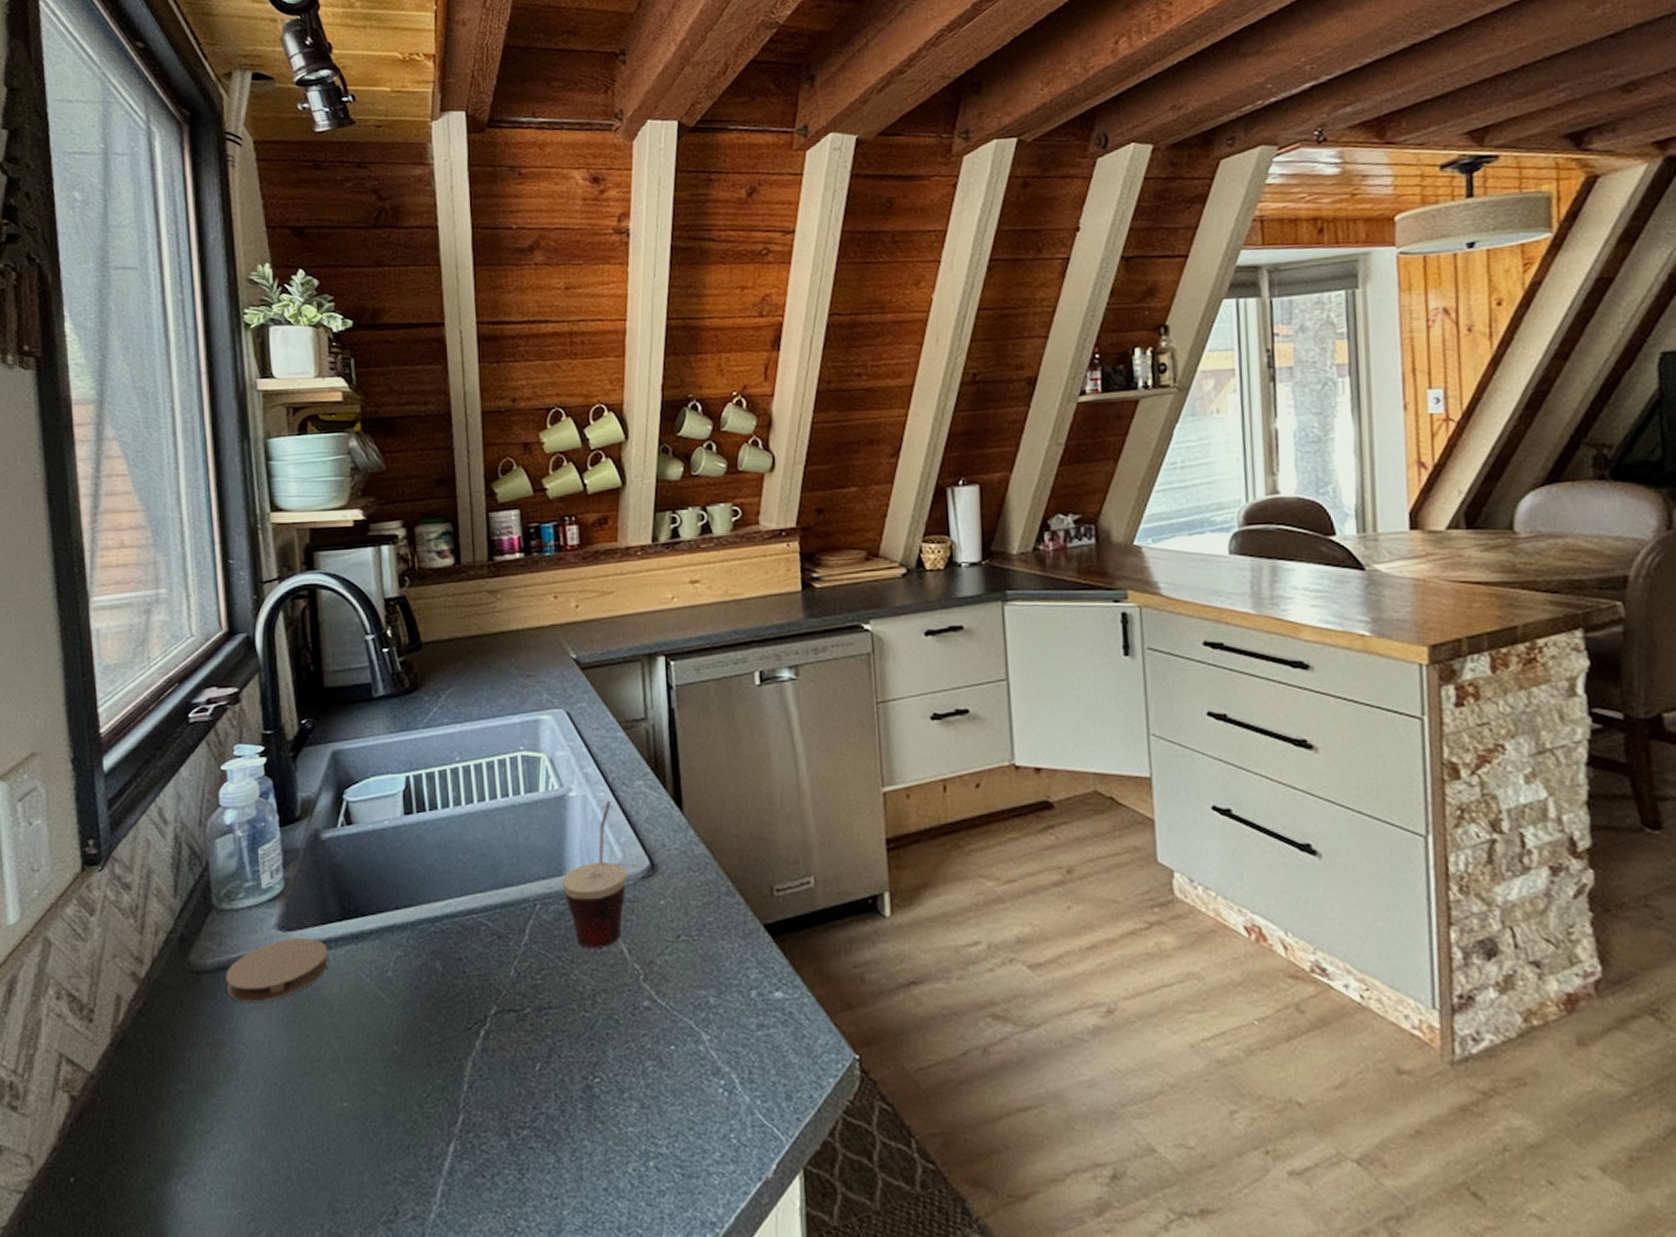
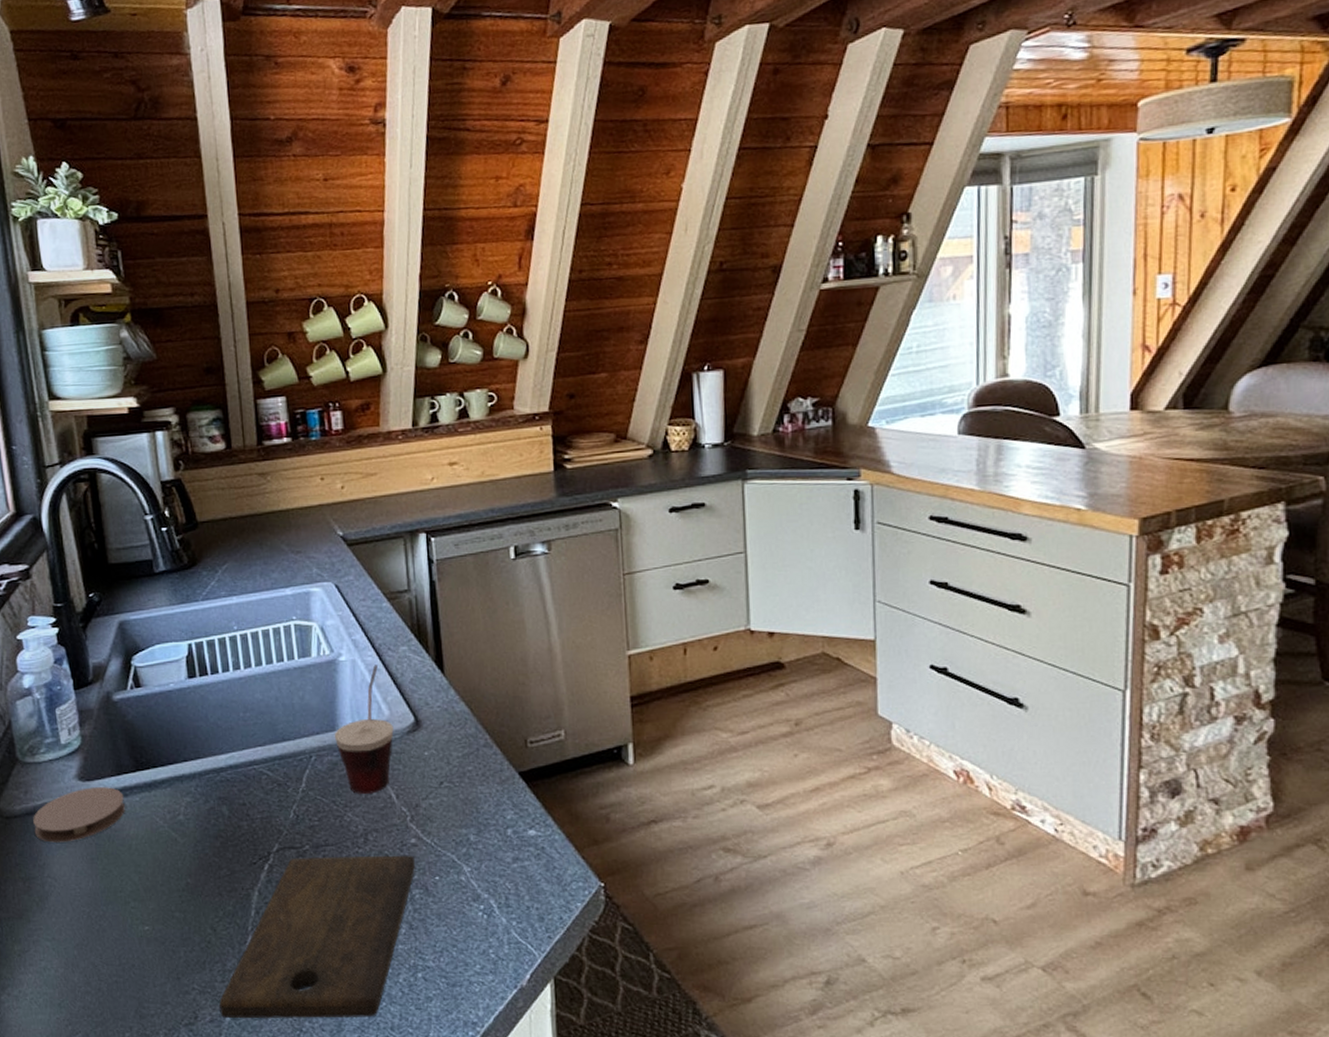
cutting board: none [423,1020,649,1216] -> present [219,855,416,1018]

